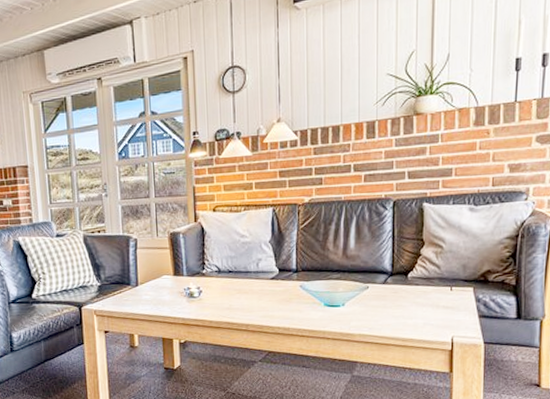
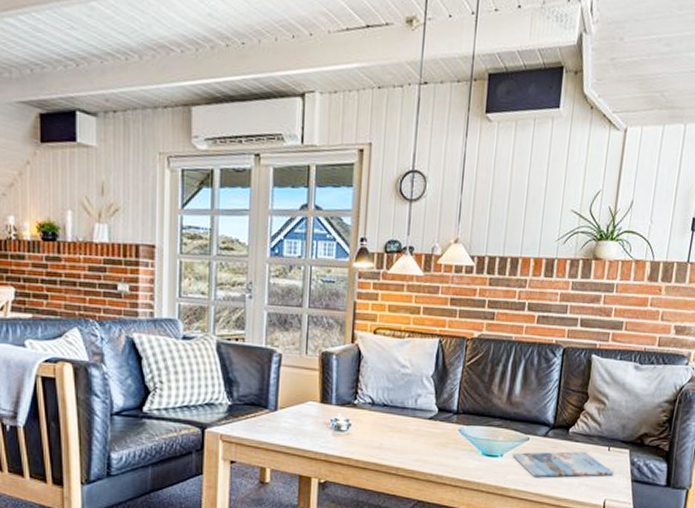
magazine: none [353,294,459,321] -> present [512,451,614,477]

